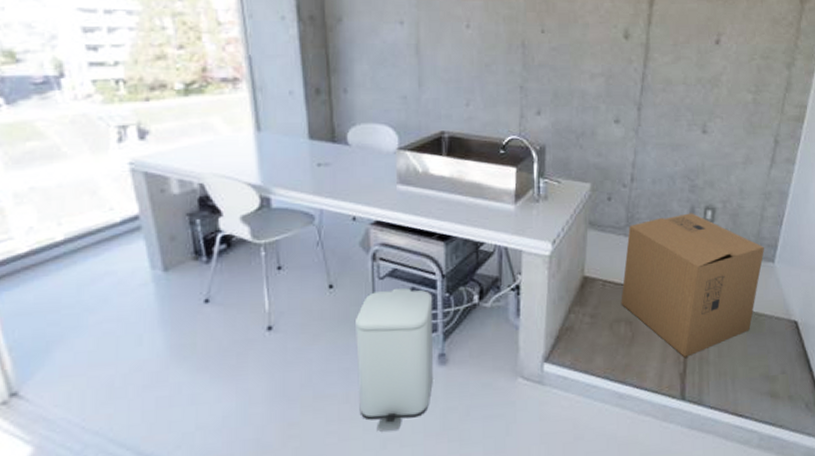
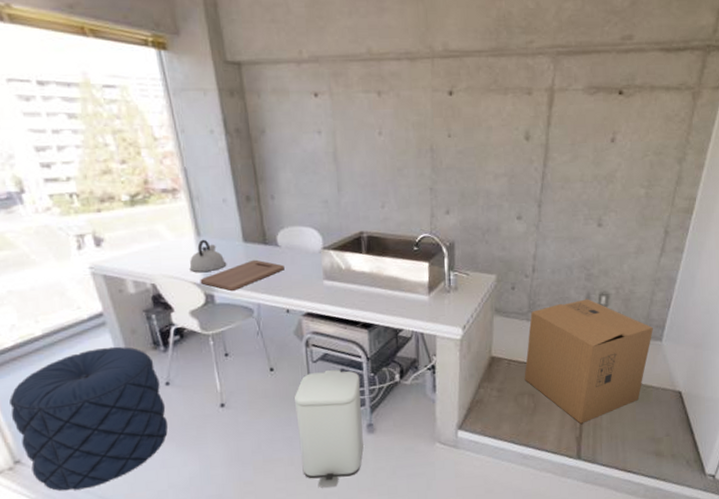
pouf: none [13,255,202,432] -> present [9,346,168,491]
kettle: none [245,134,288,171] -> present [189,239,227,272]
cutting board: none [256,159,354,194] -> present [200,259,285,291]

